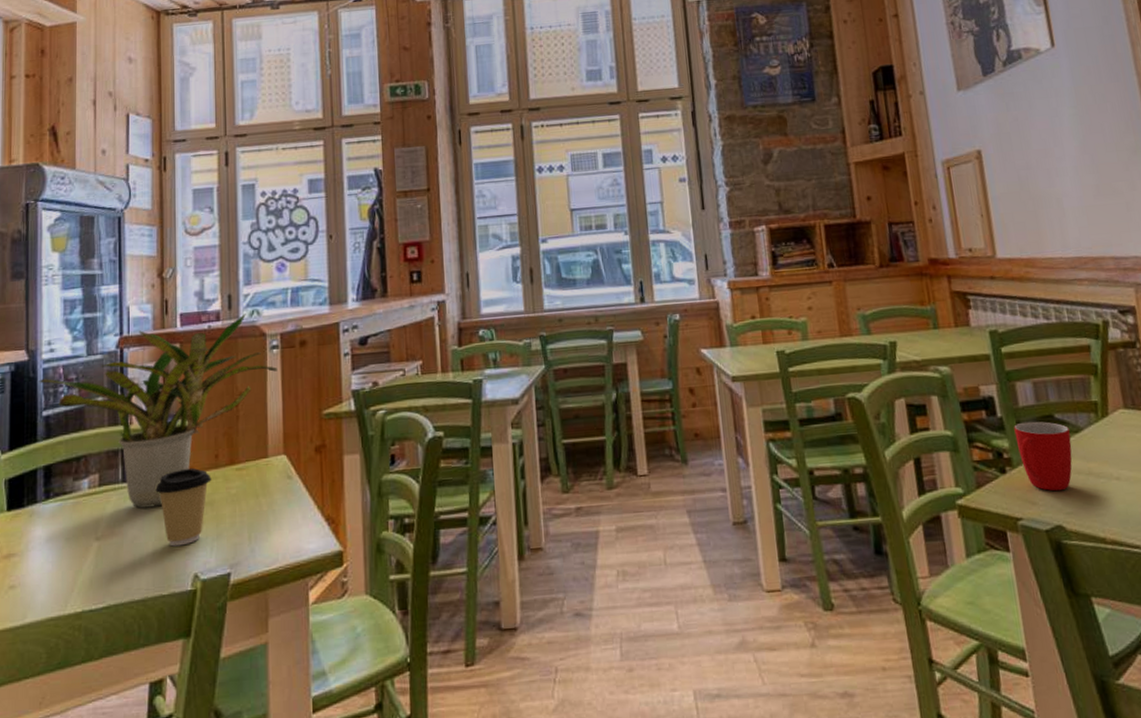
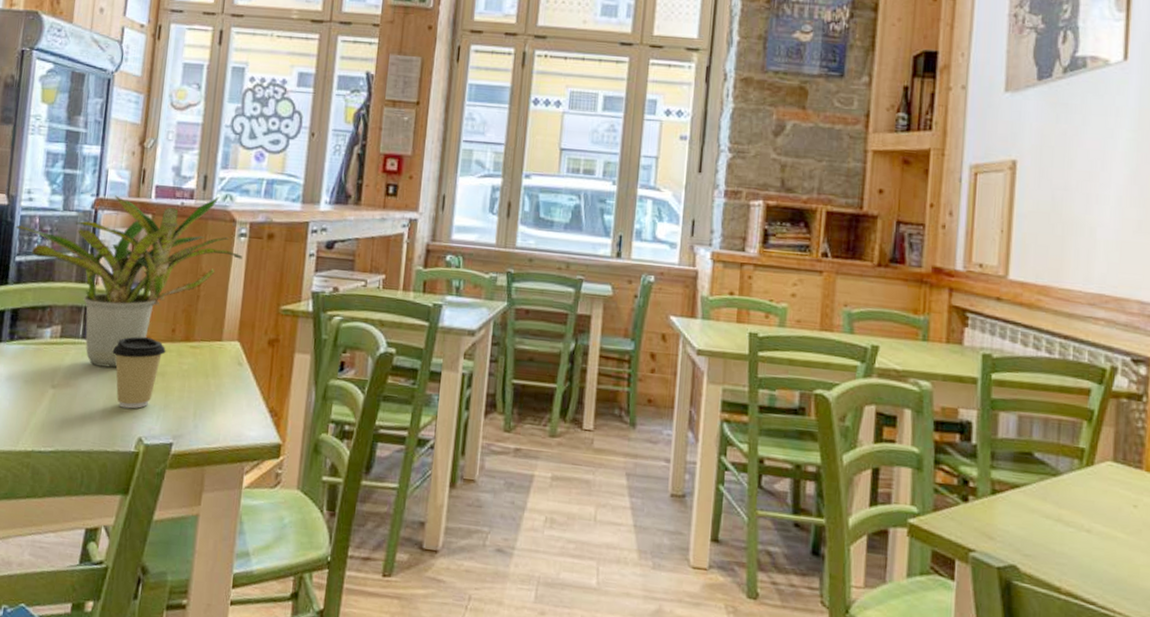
mug: present [1013,421,1072,492] -> none [986,454,1047,532]

